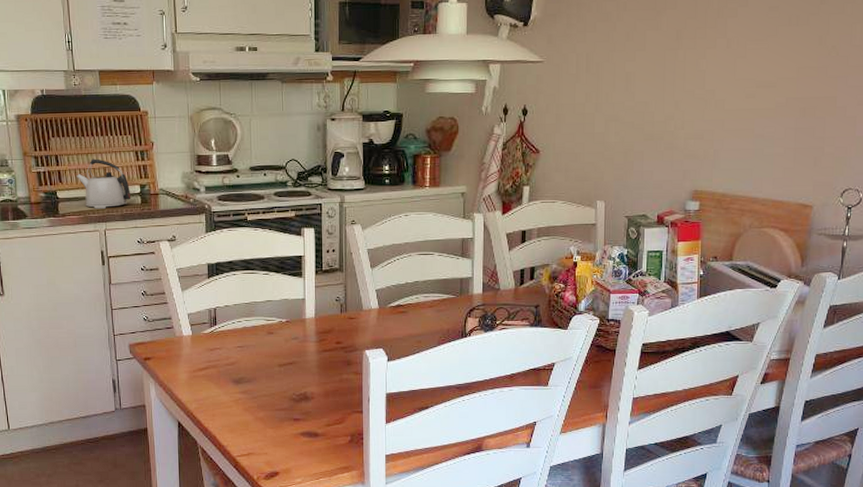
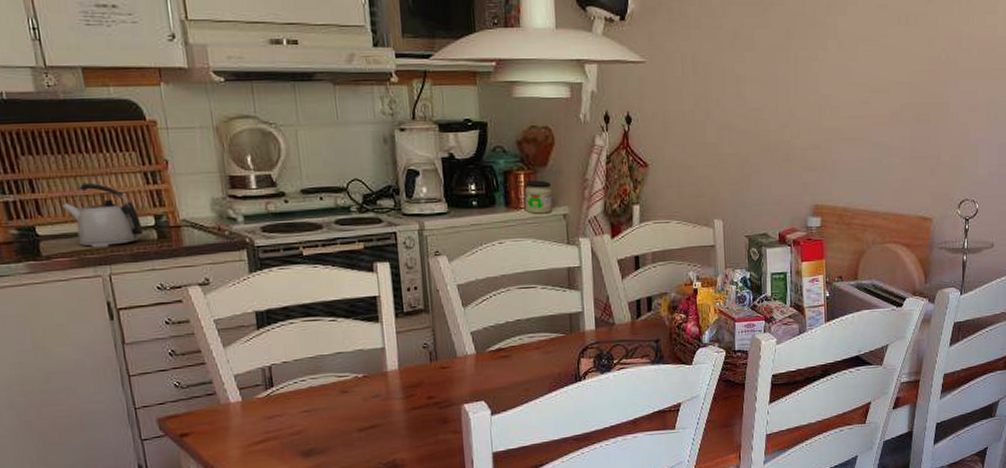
jar: none [429,163,454,192] -> present [524,180,553,214]

